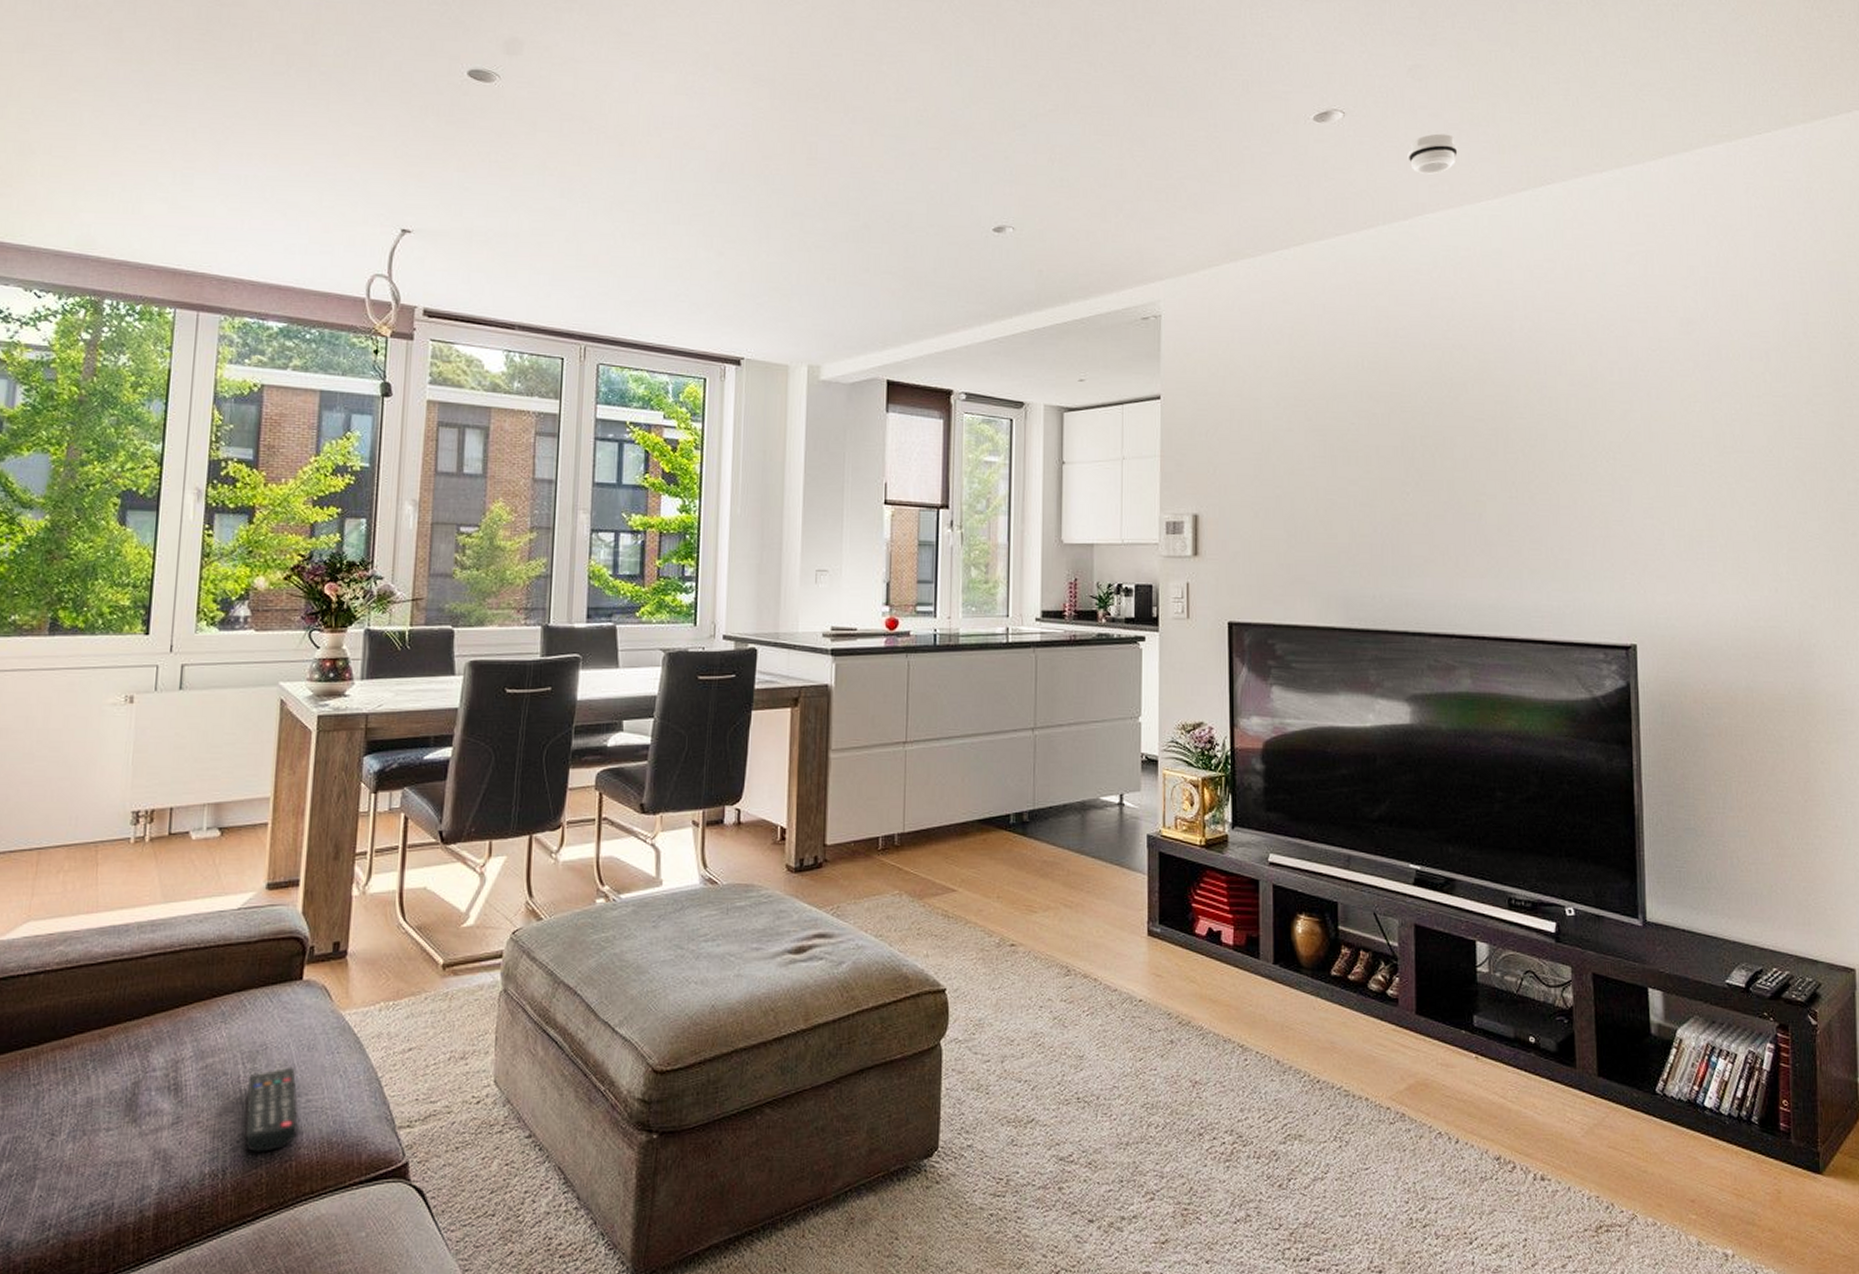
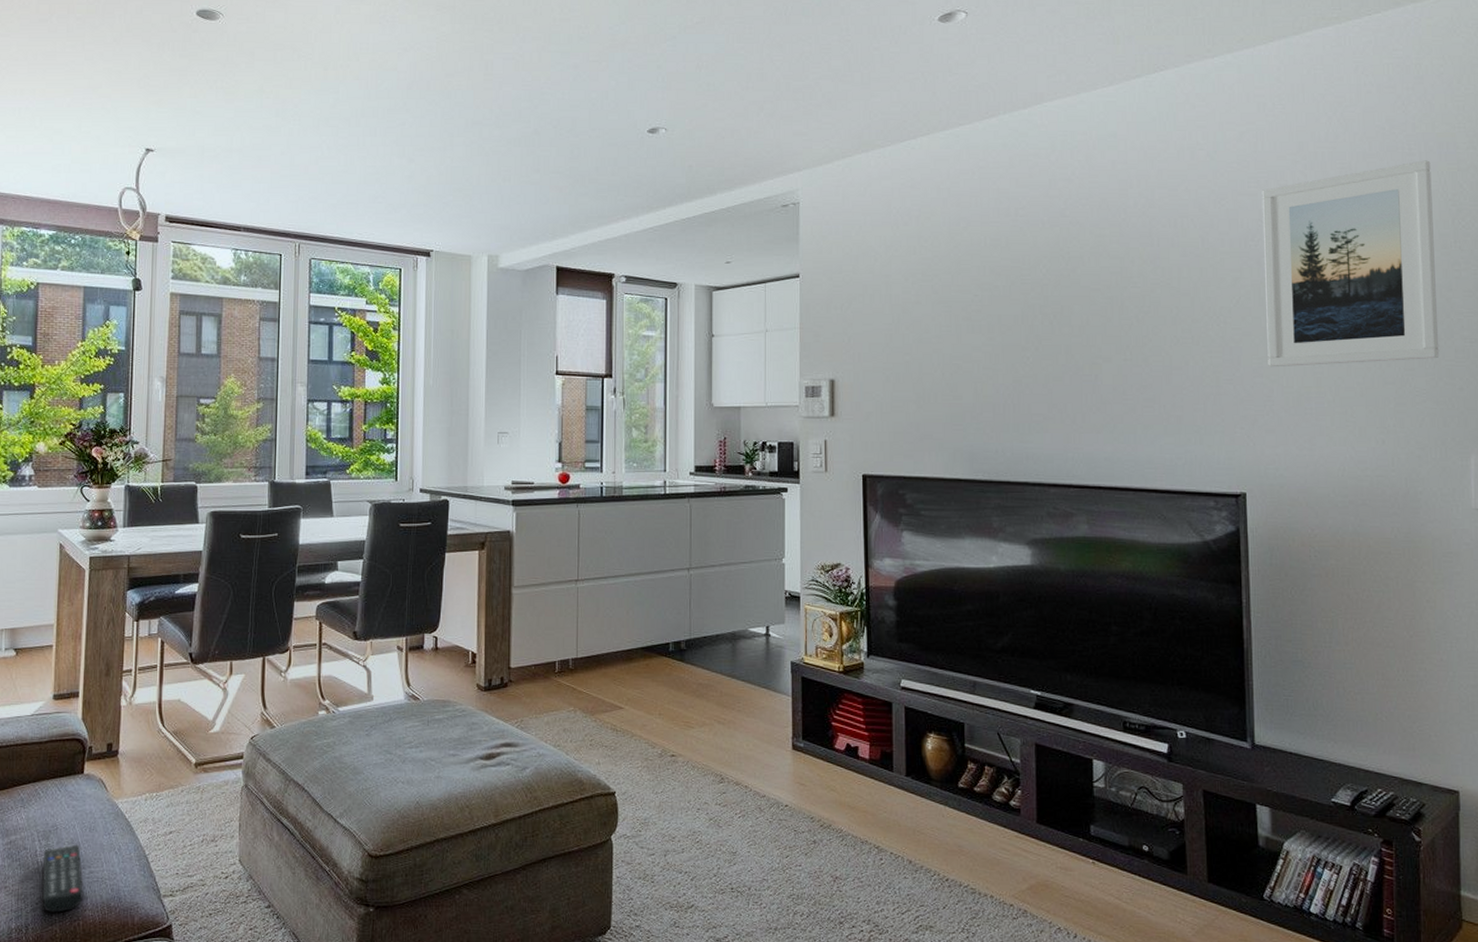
smoke detector: present [1407,133,1458,174] -> none [1027,28,1075,66]
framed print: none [1651,290,1832,508] -> present [1261,160,1440,368]

